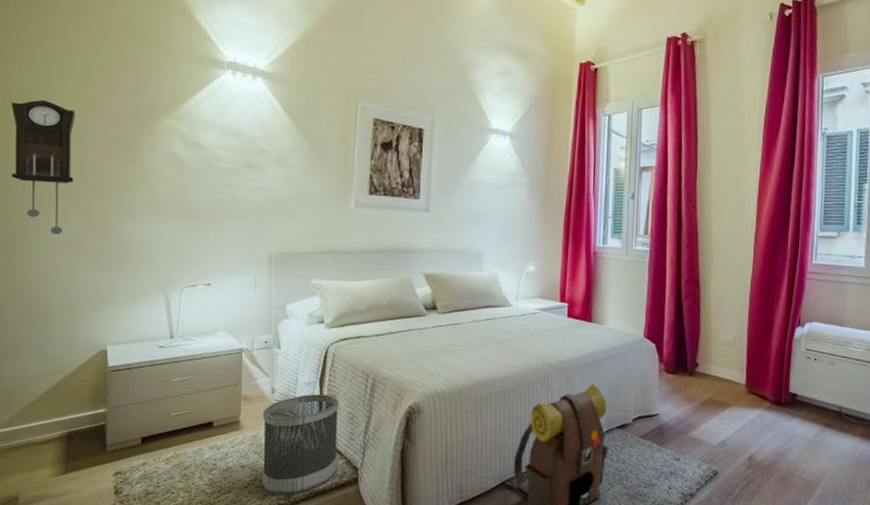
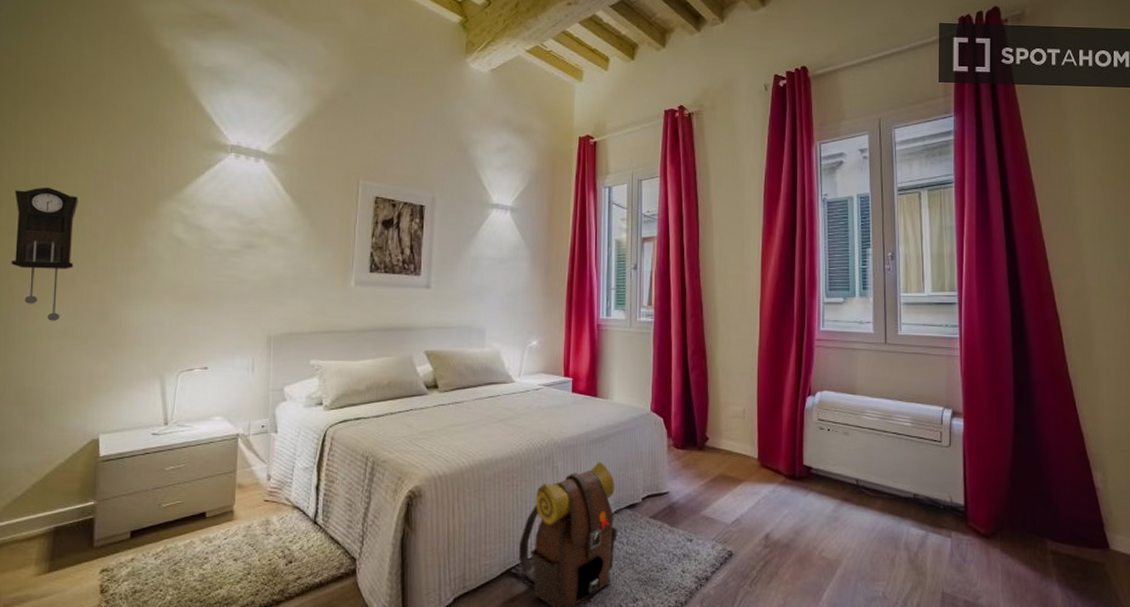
wastebasket: present [262,394,339,495] -> none [255,480,337,589]

